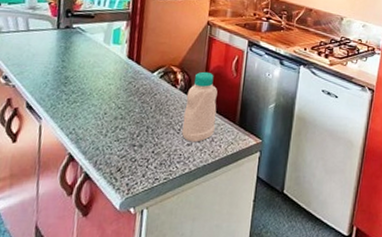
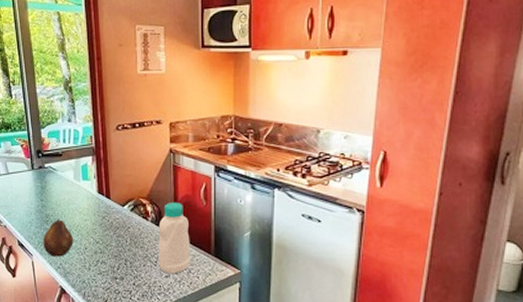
fruit: none [56,80,94,122] -> present [43,218,74,257]

